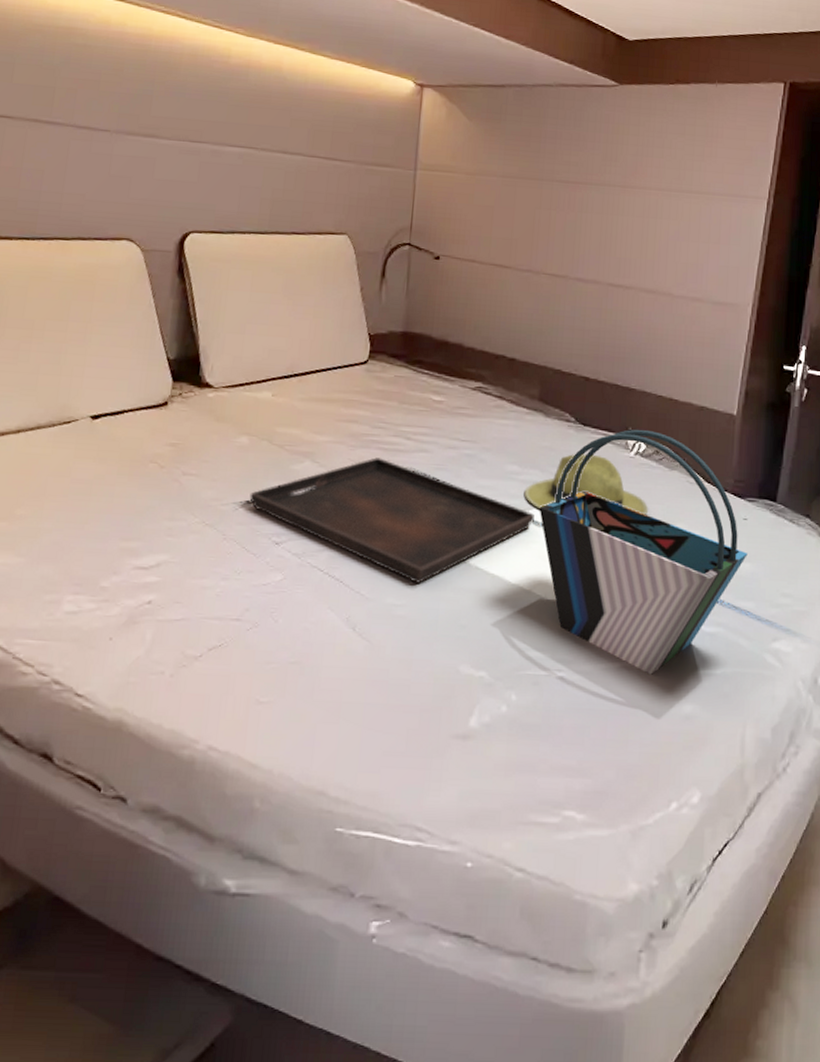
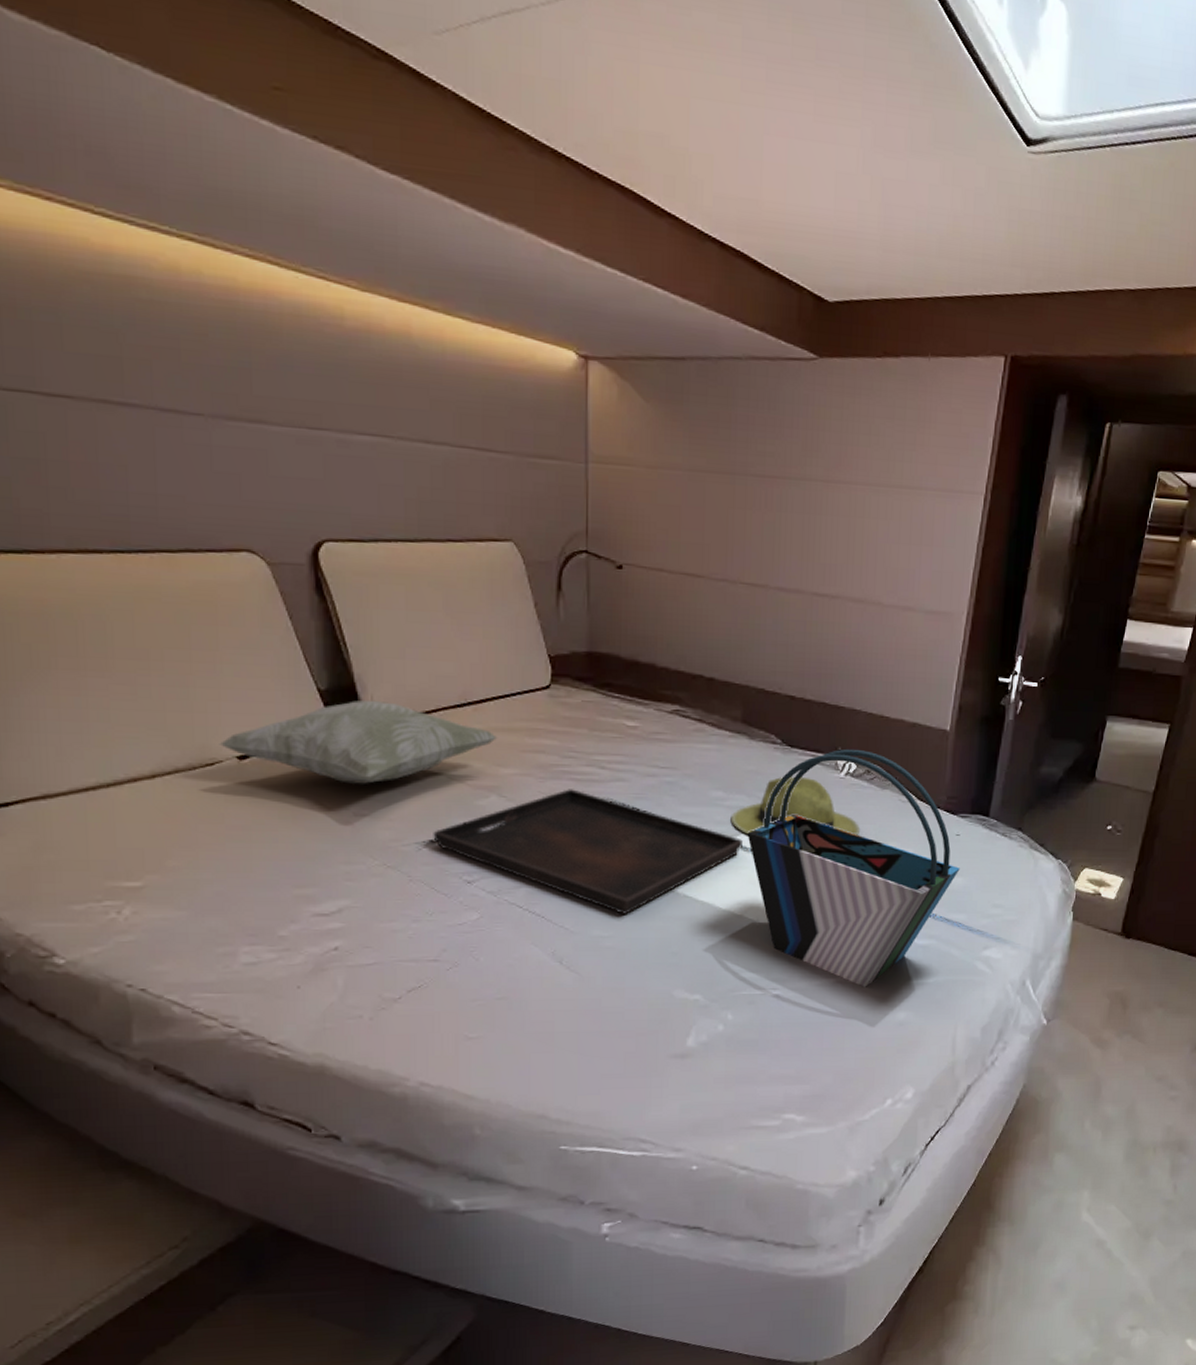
decorative pillow: none [77,369,317,446] -> present [219,700,498,784]

